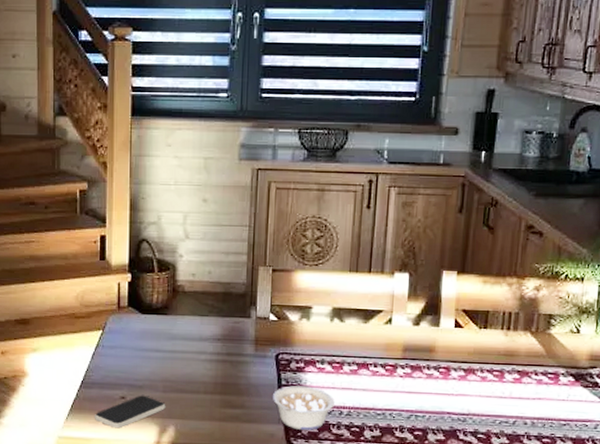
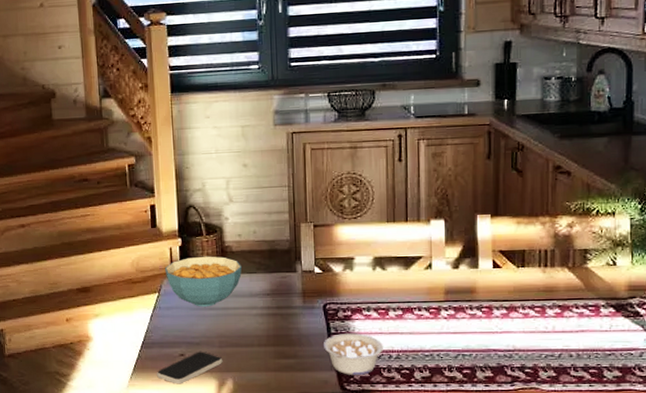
cereal bowl: none [110,294,193,349] -> present [164,256,242,307]

